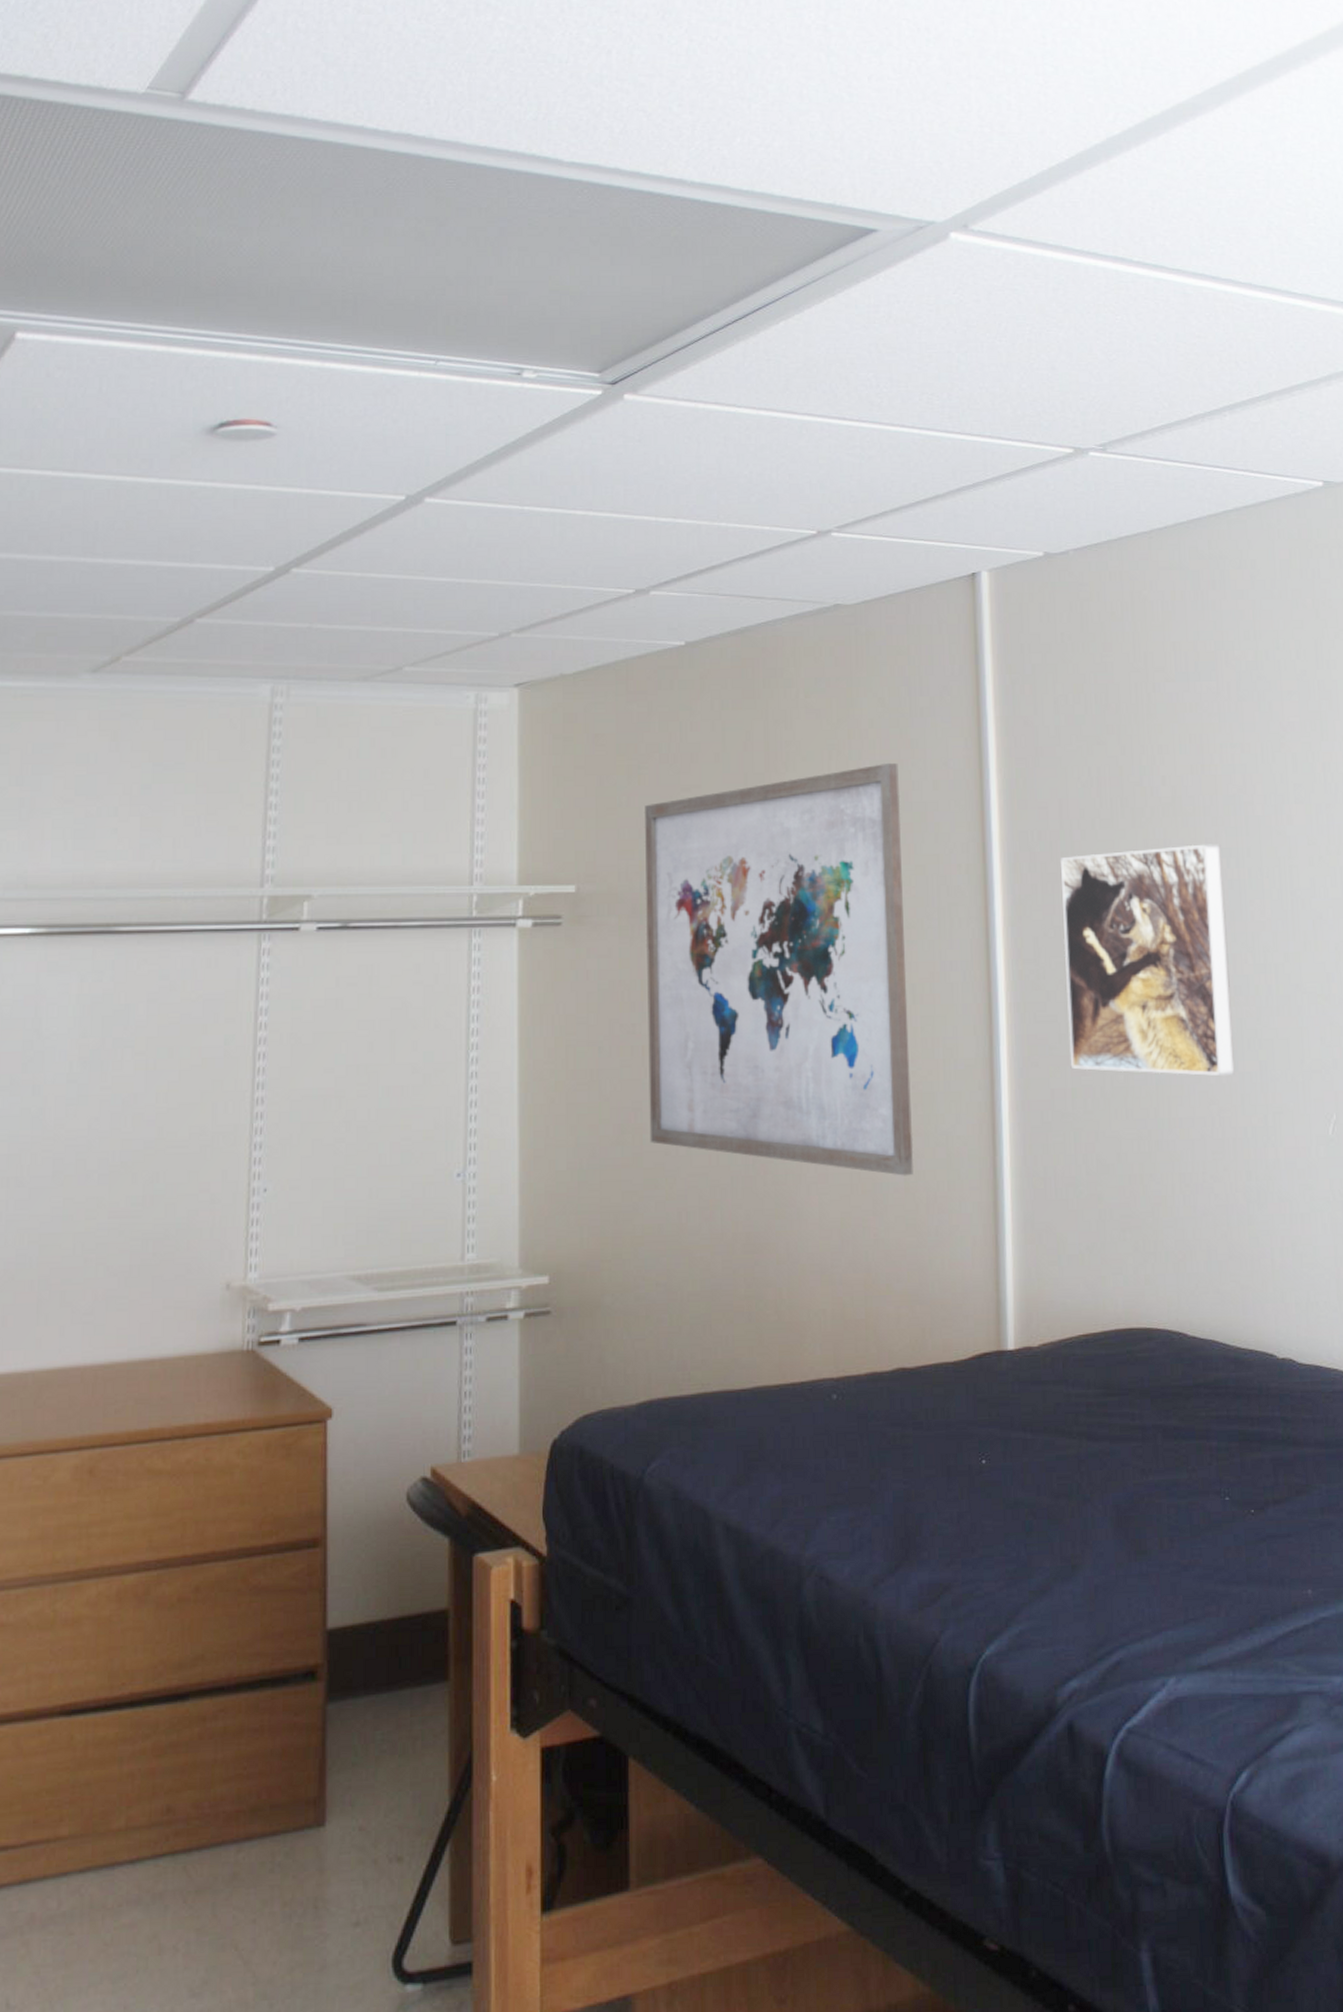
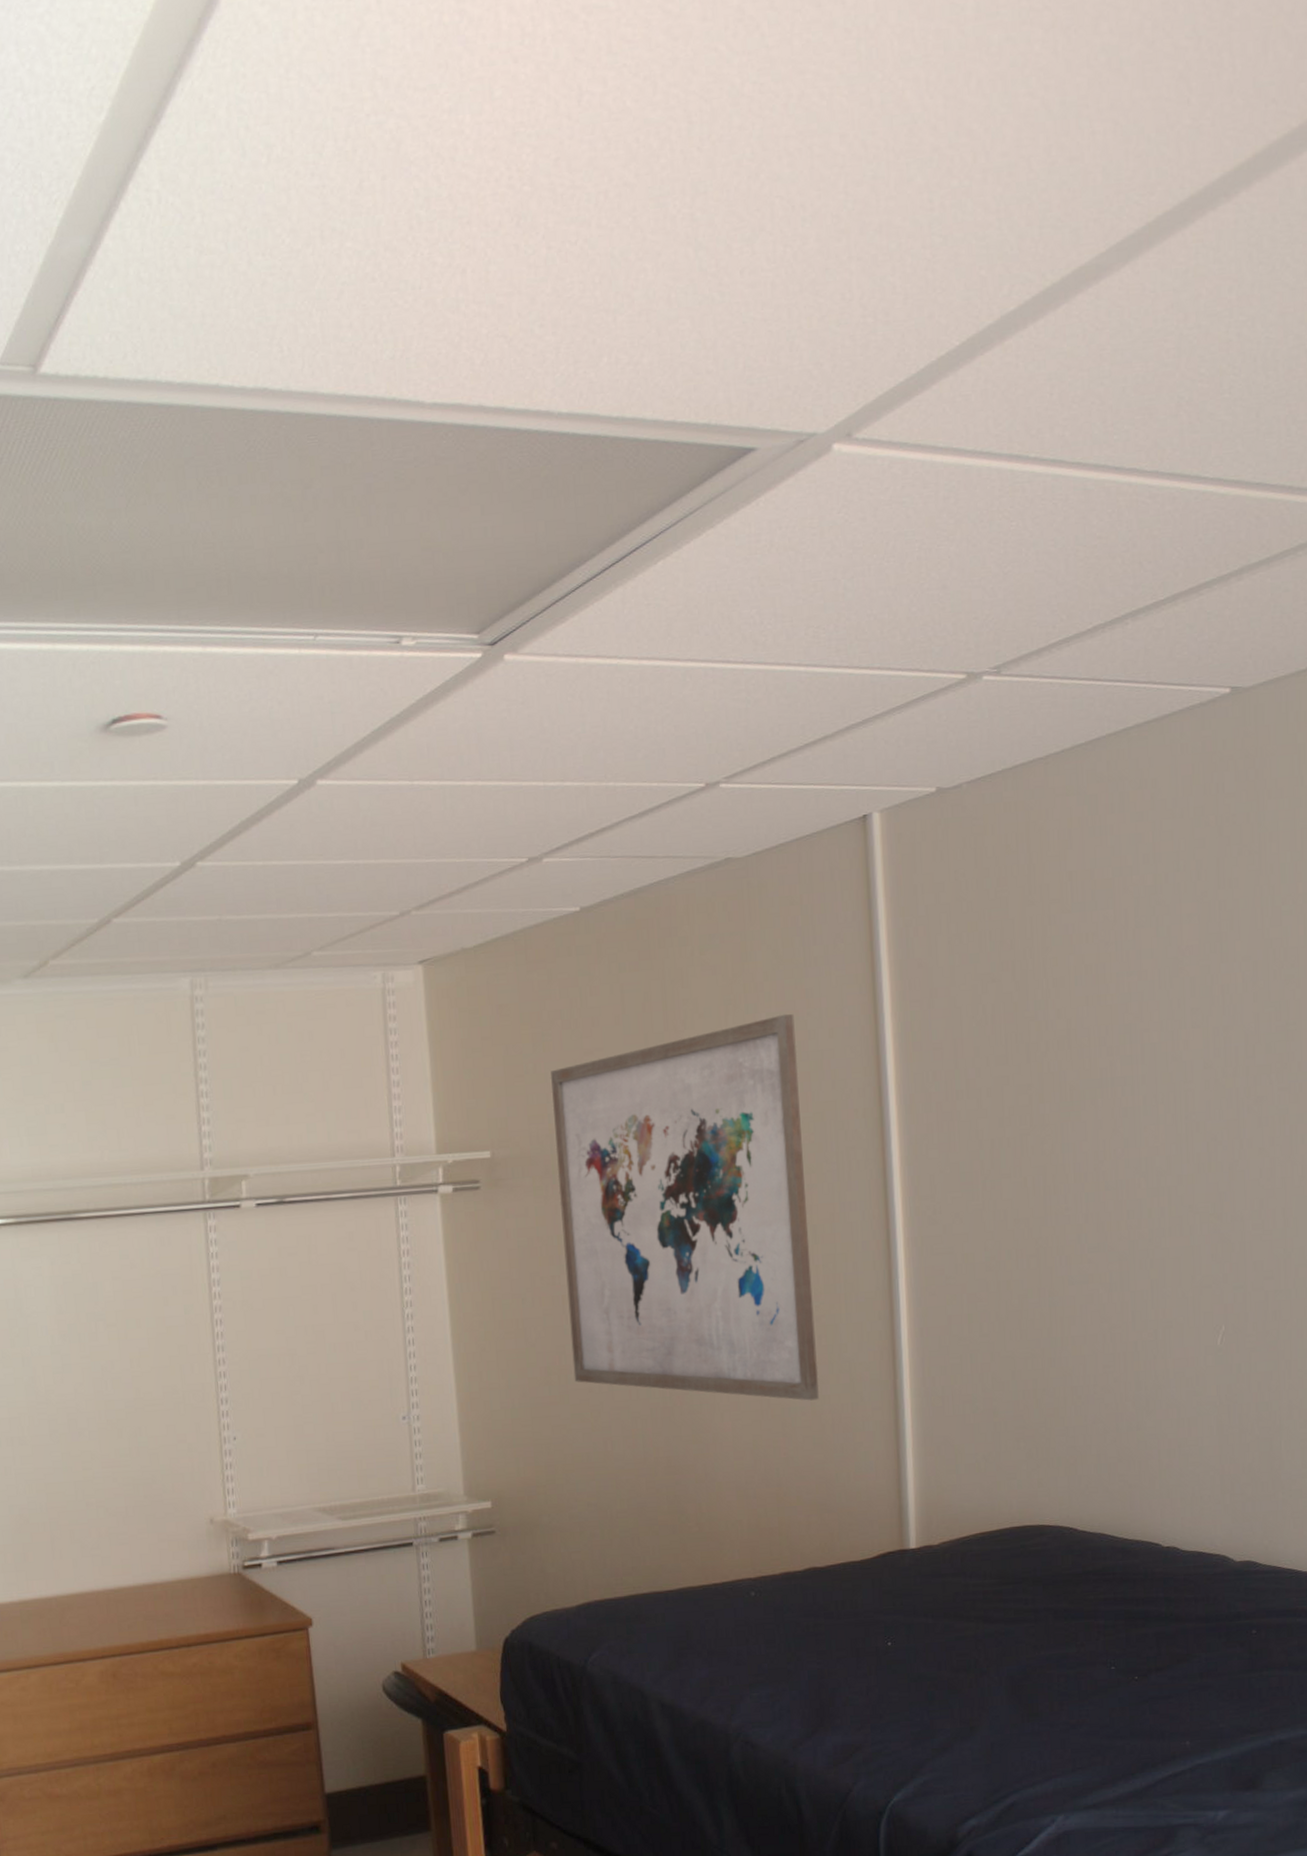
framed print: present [1061,844,1235,1076] -> none [956,1073,1126,1297]

